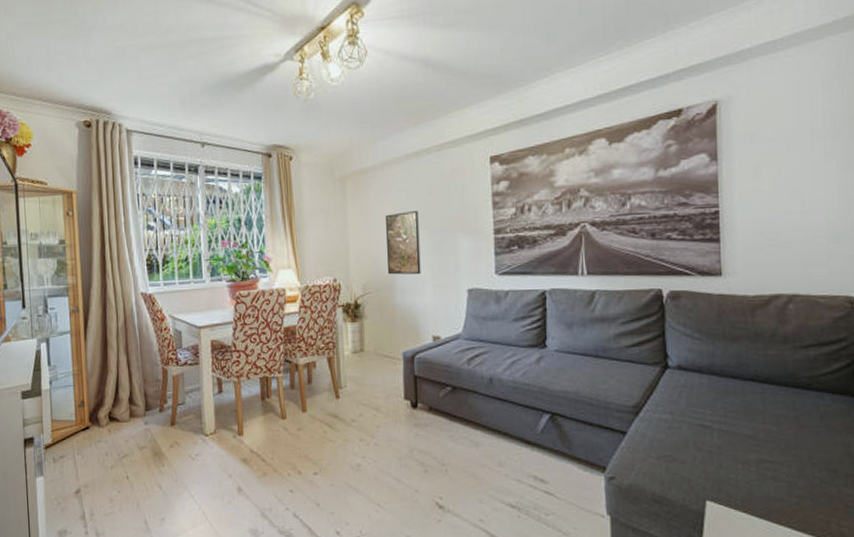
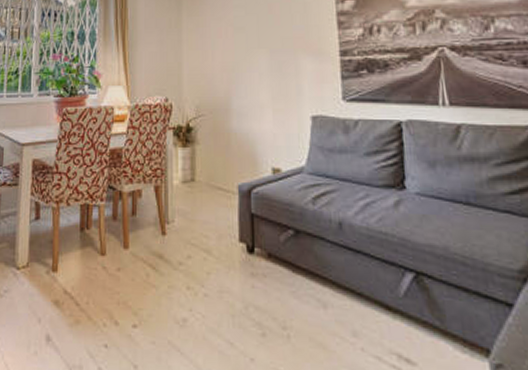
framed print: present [385,210,421,275] -> none [221,28,260,98]

